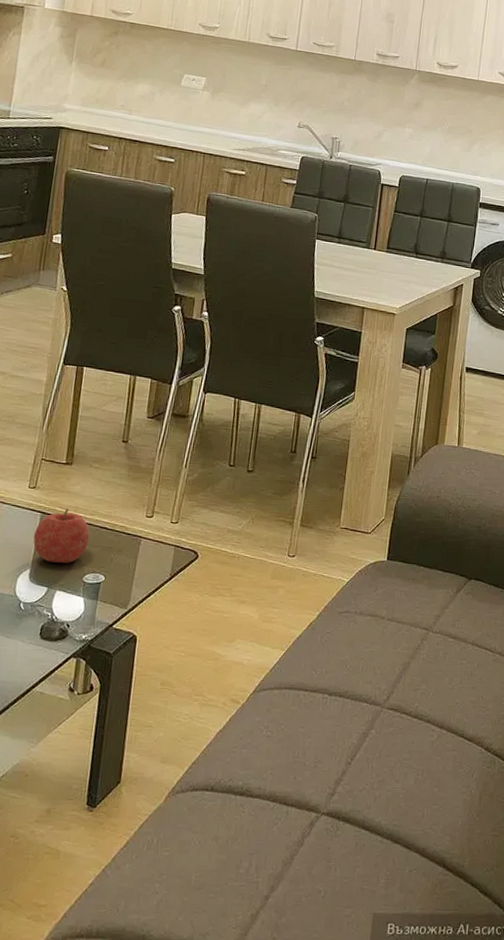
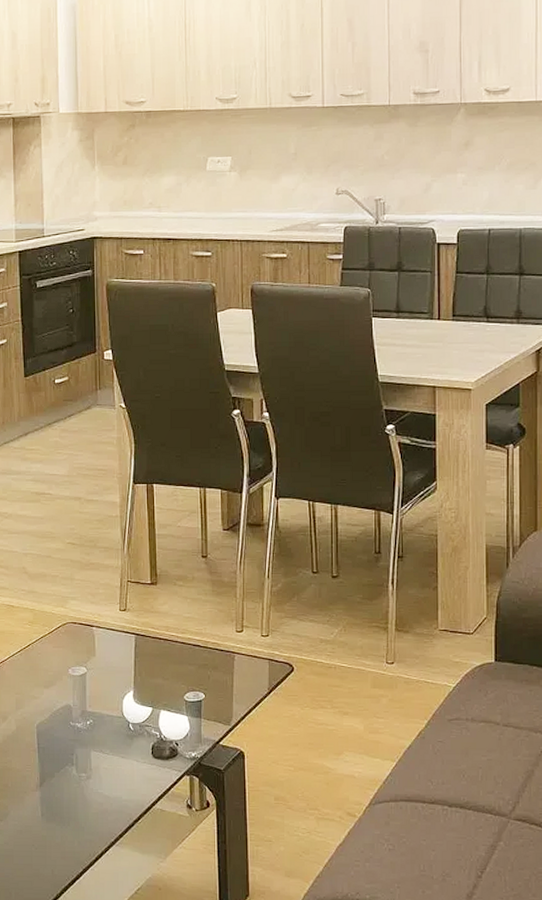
fruit: present [33,508,90,563] -> none [131,629,185,683]

